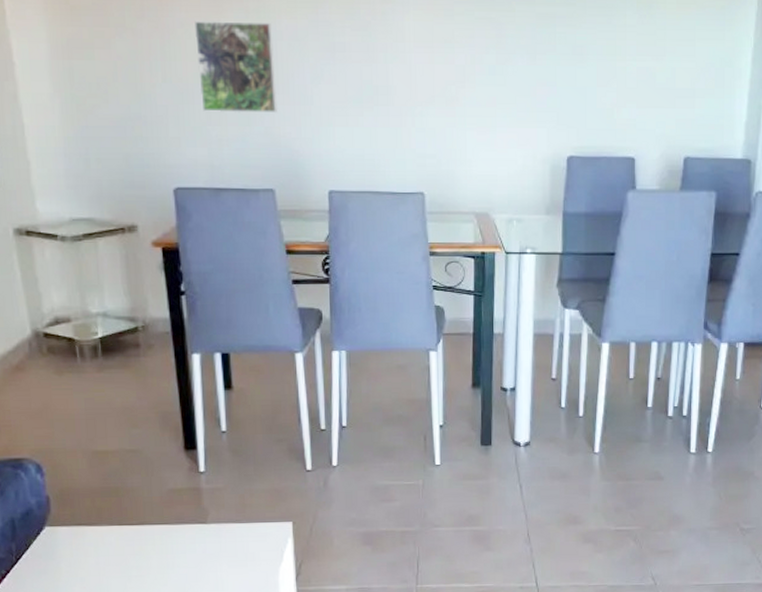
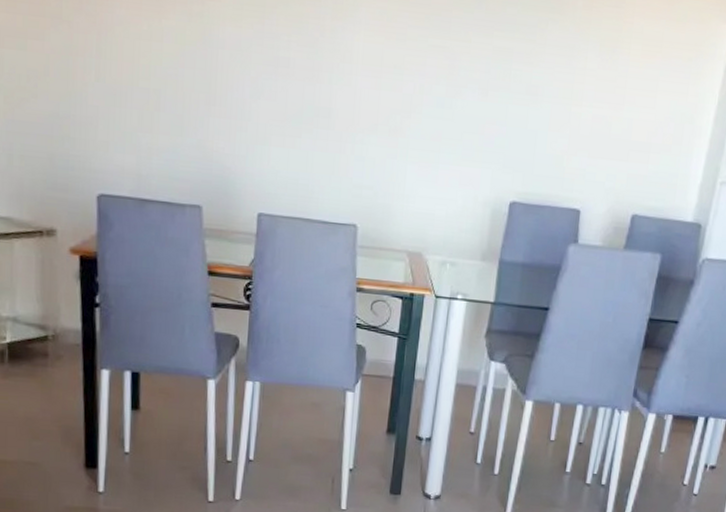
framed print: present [195,21,278,113] -> none [133,19,215,126]

